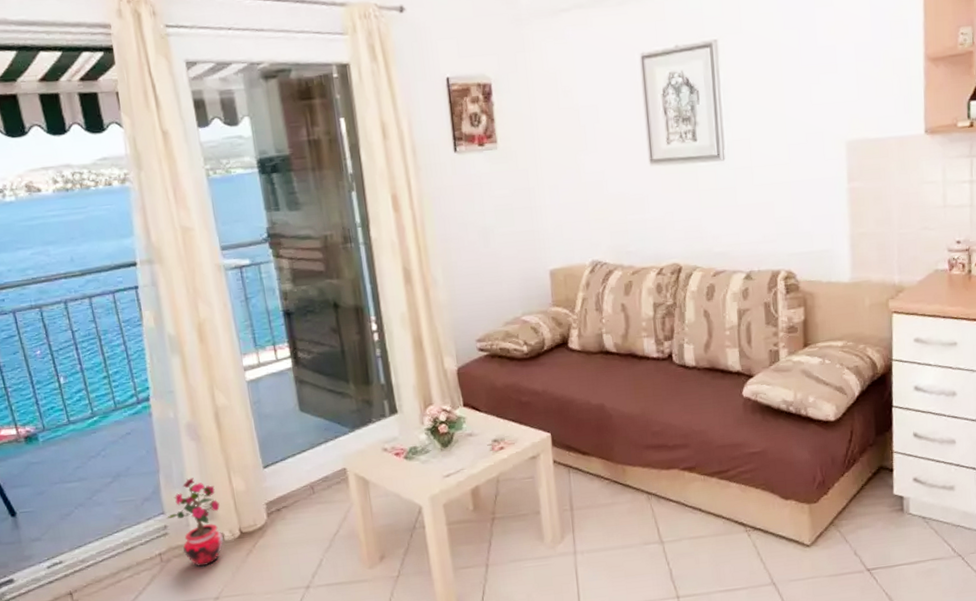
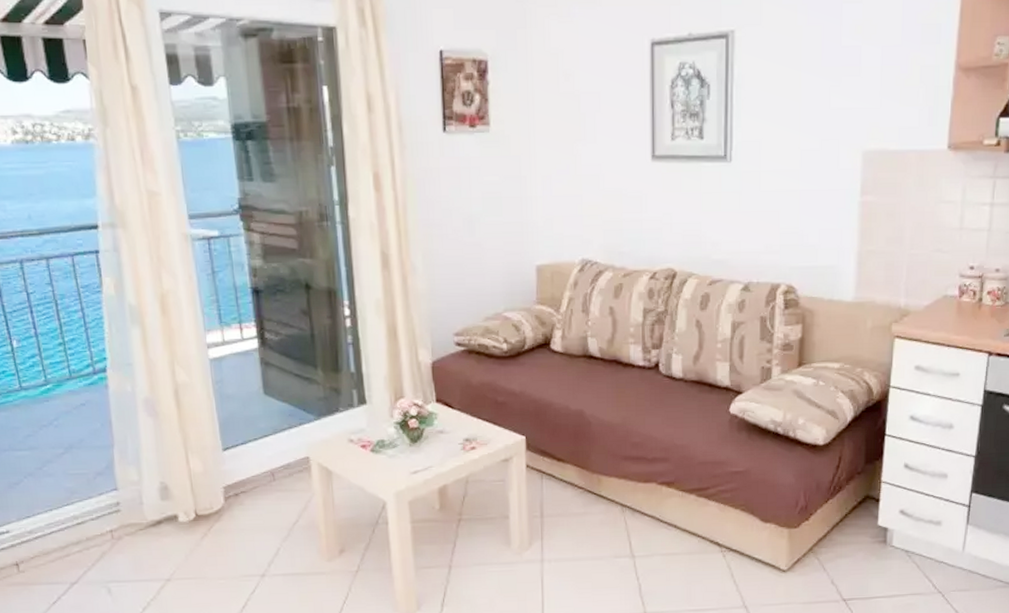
potted plant: present [167,478,224,567] -> none [120,455,178,547]

